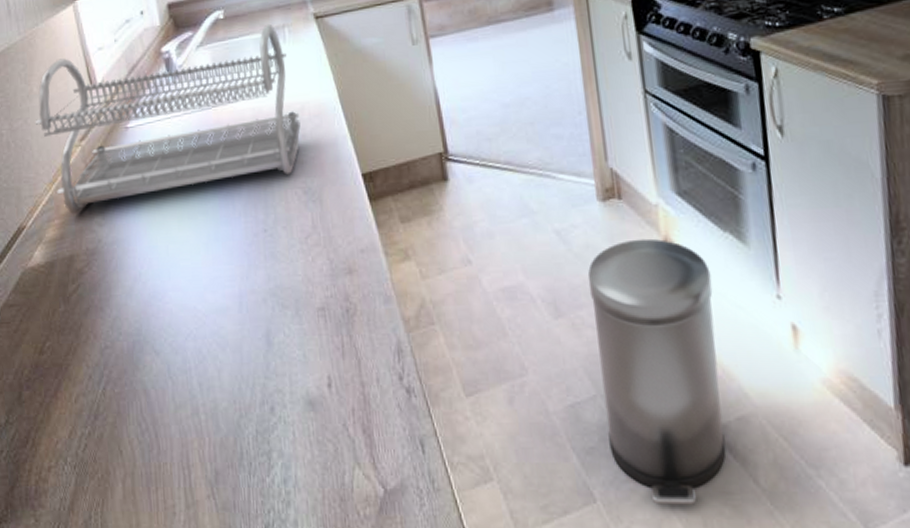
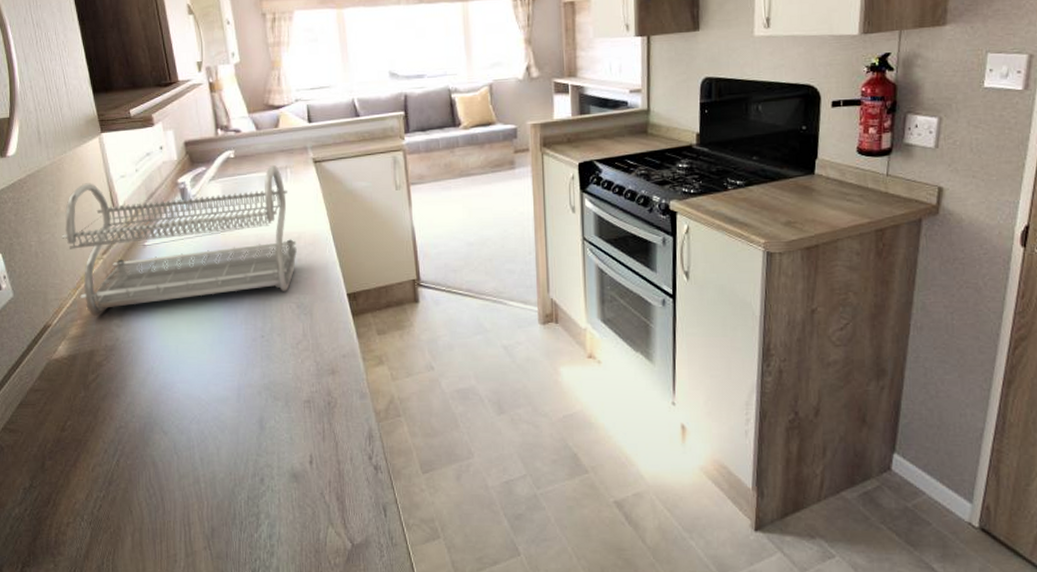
pedal bin: present [587,238,726,505] -> none [526,355,624,558]

